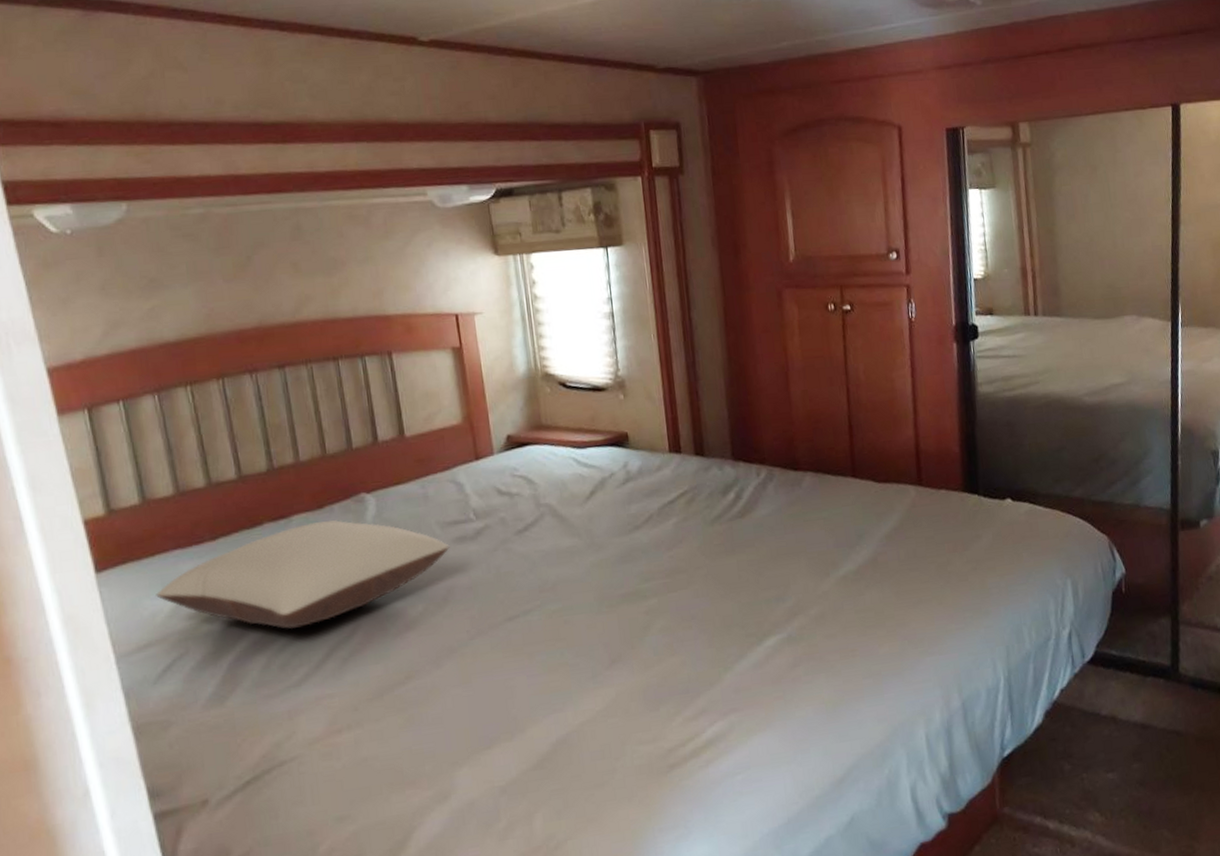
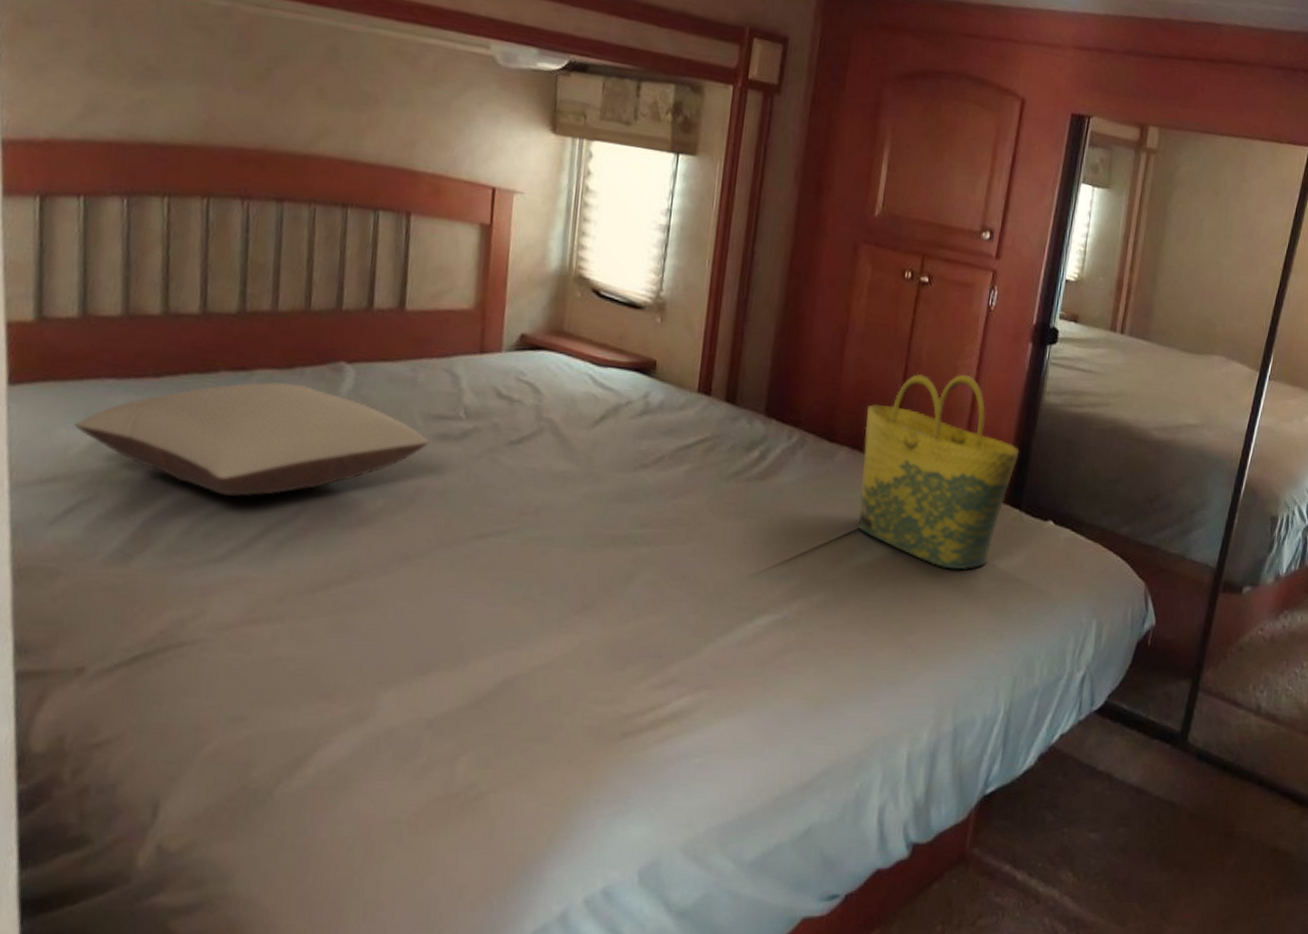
tote bag: none [821,385,967,561] -> present [858,373,1020,570]

